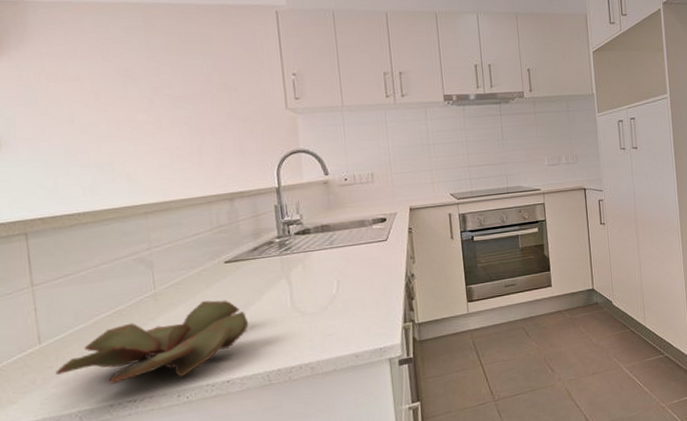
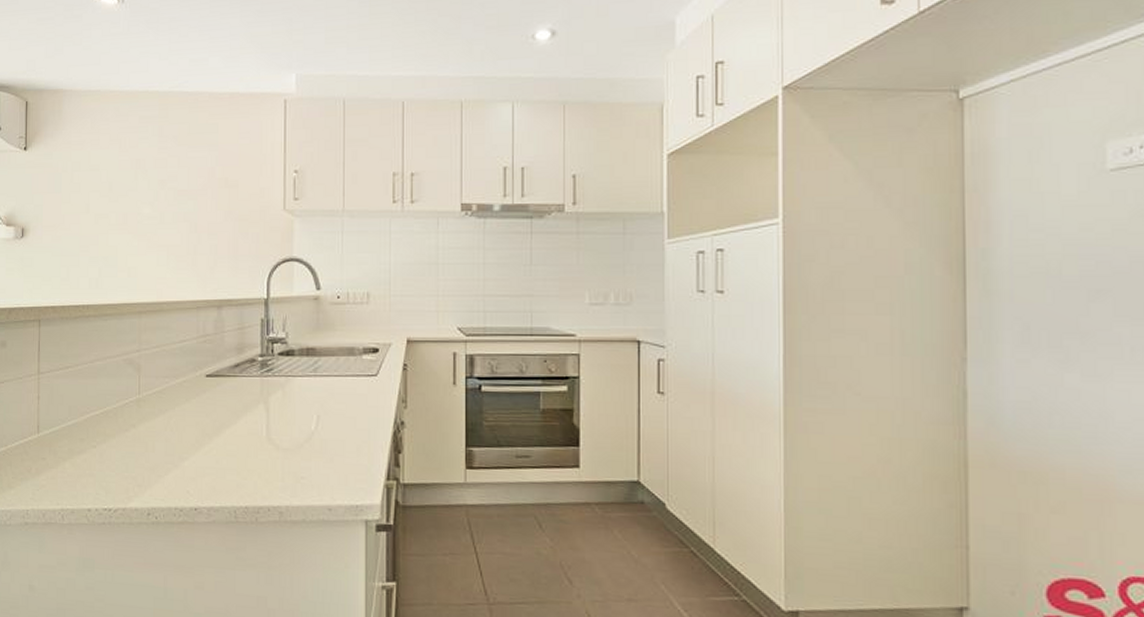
succulent plant: present [56,300,249,384] -> none [48,415,222,494]

